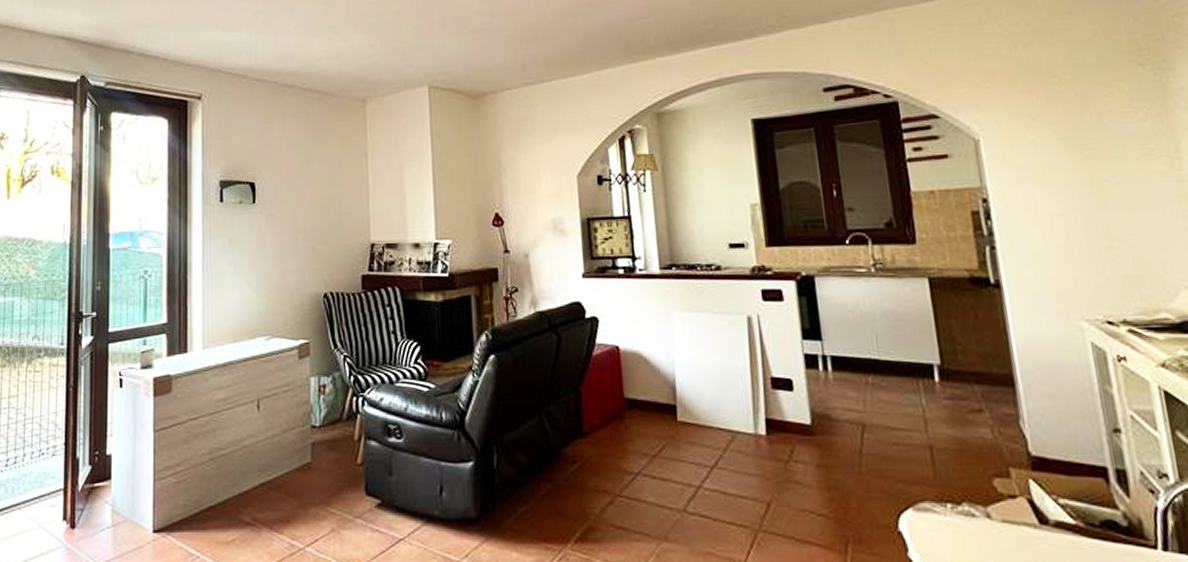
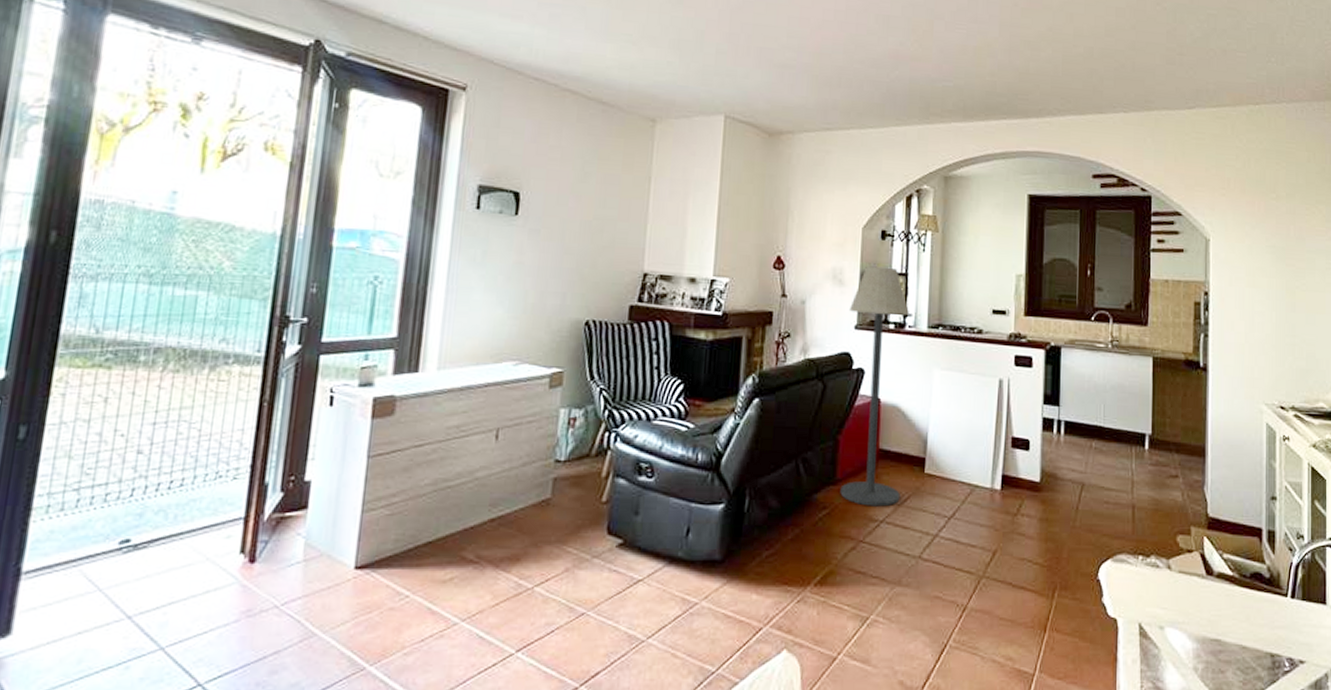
floor lamp: none [573,211,654,459] -> present [840,266,909,507]

